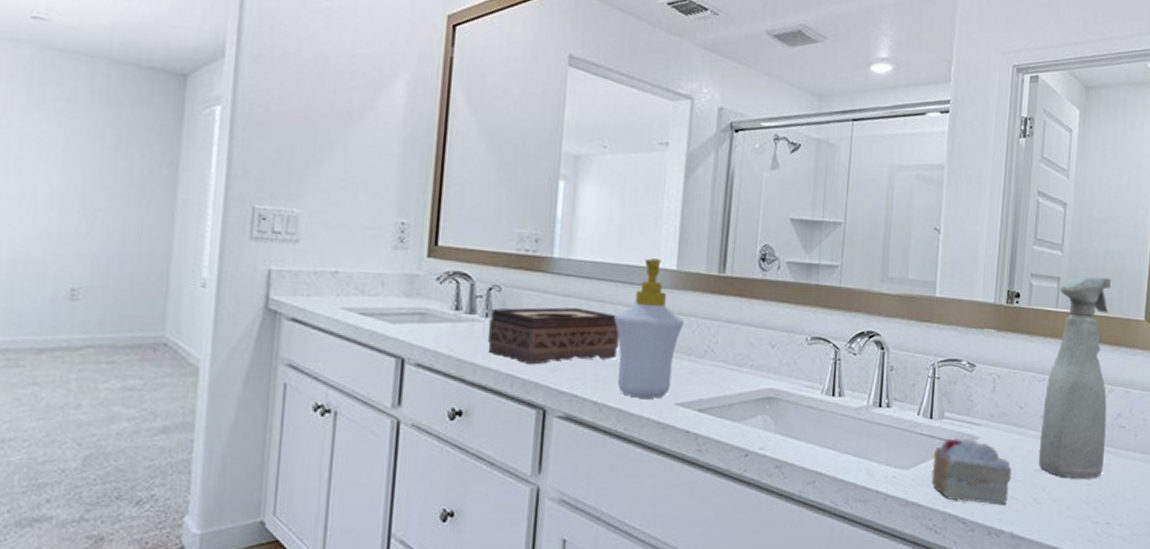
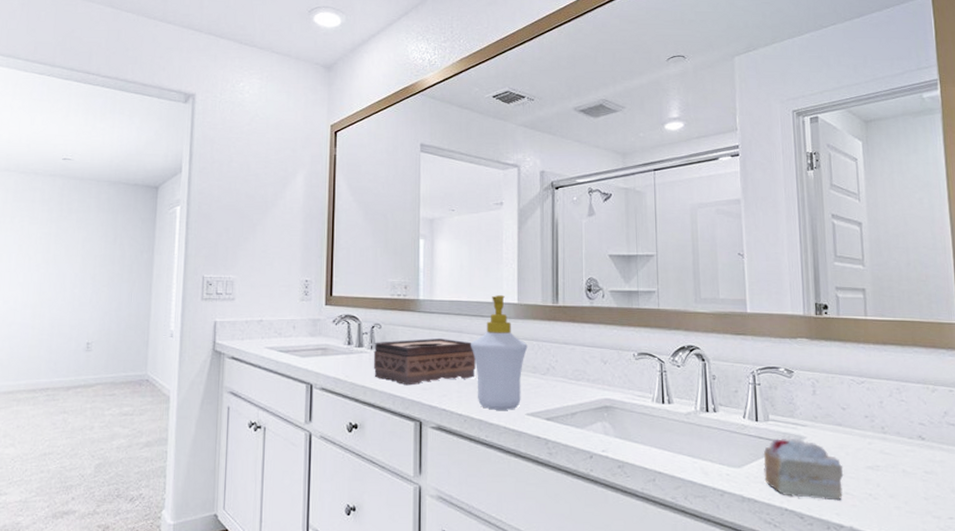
spray bottle: present [1038,276,1111,479] -> none [866,286,937,475]

